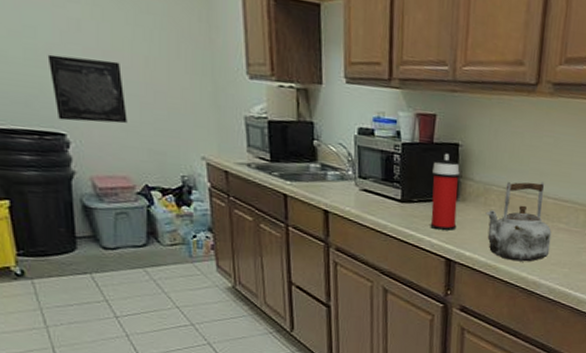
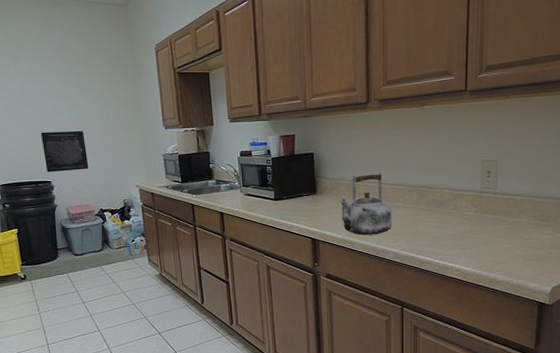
spray can: present [430,153,460,231] -> none [295,161,318,217]

